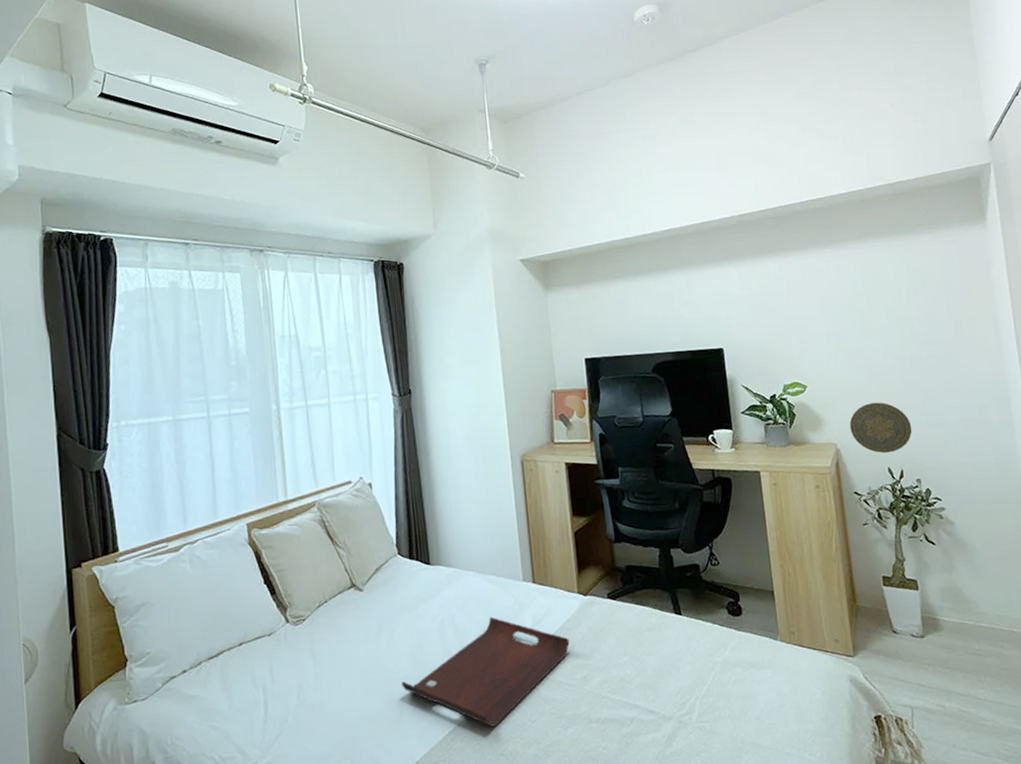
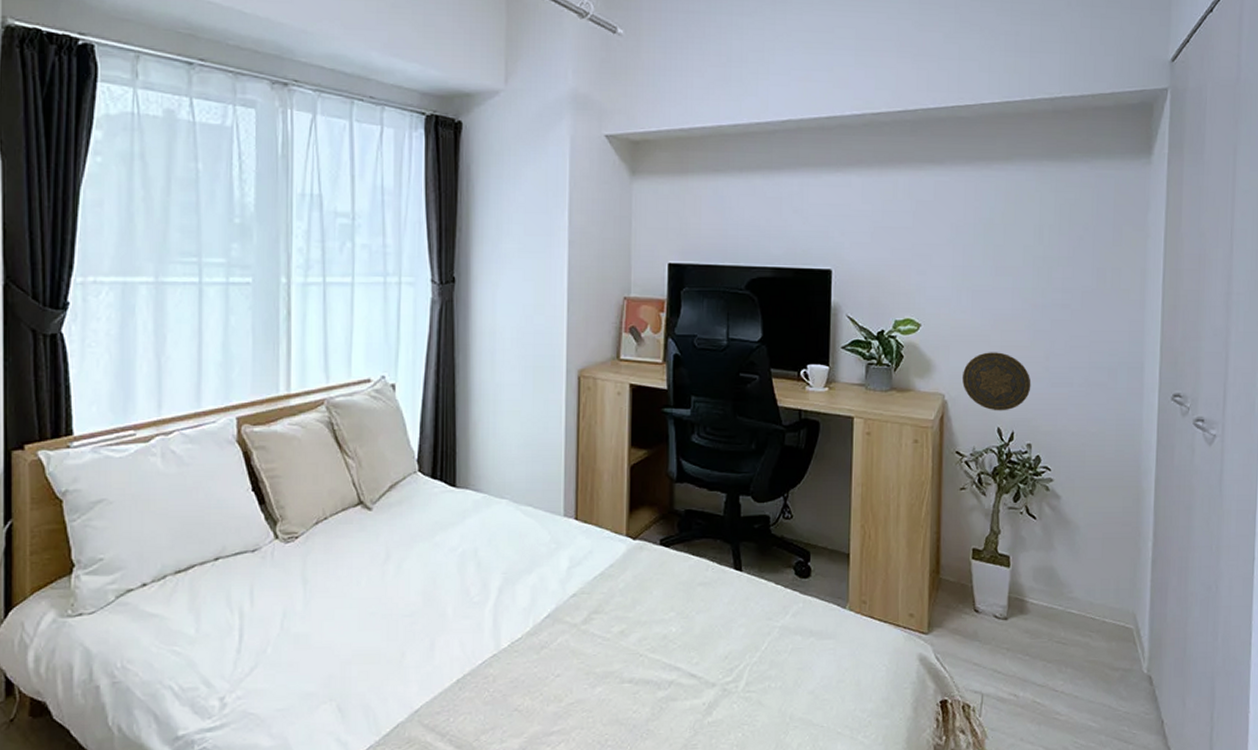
serving tray: present [401,616,570,727] -> none [407,553,609,678]

